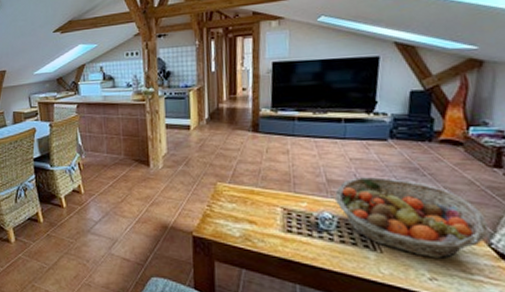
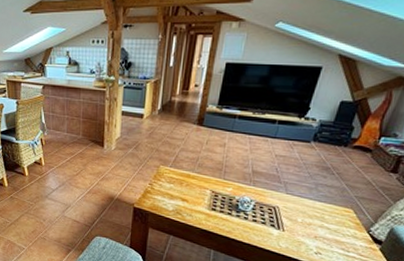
fruit basket: present [335,177,488,259] -> none [256,171,372,239]

